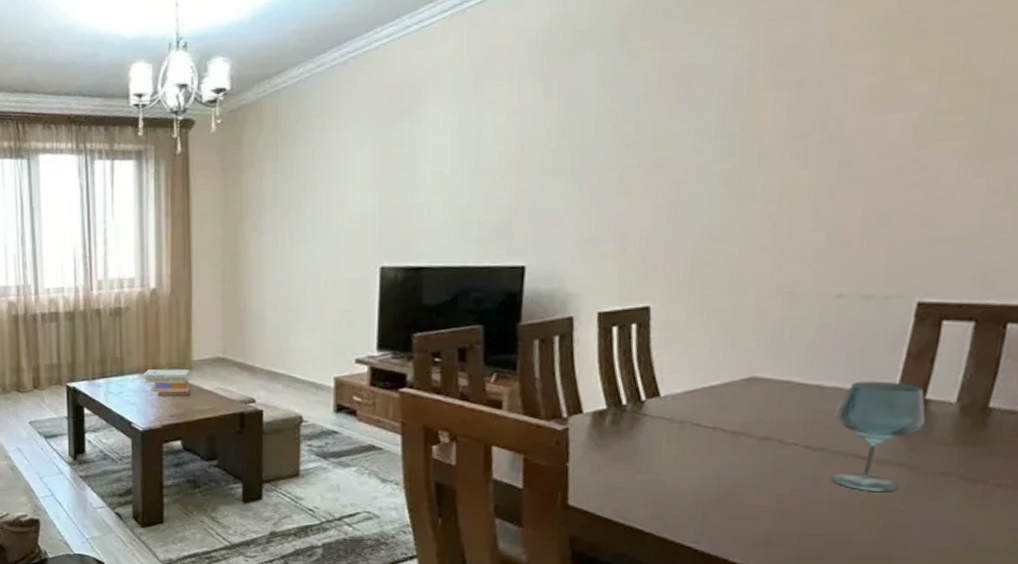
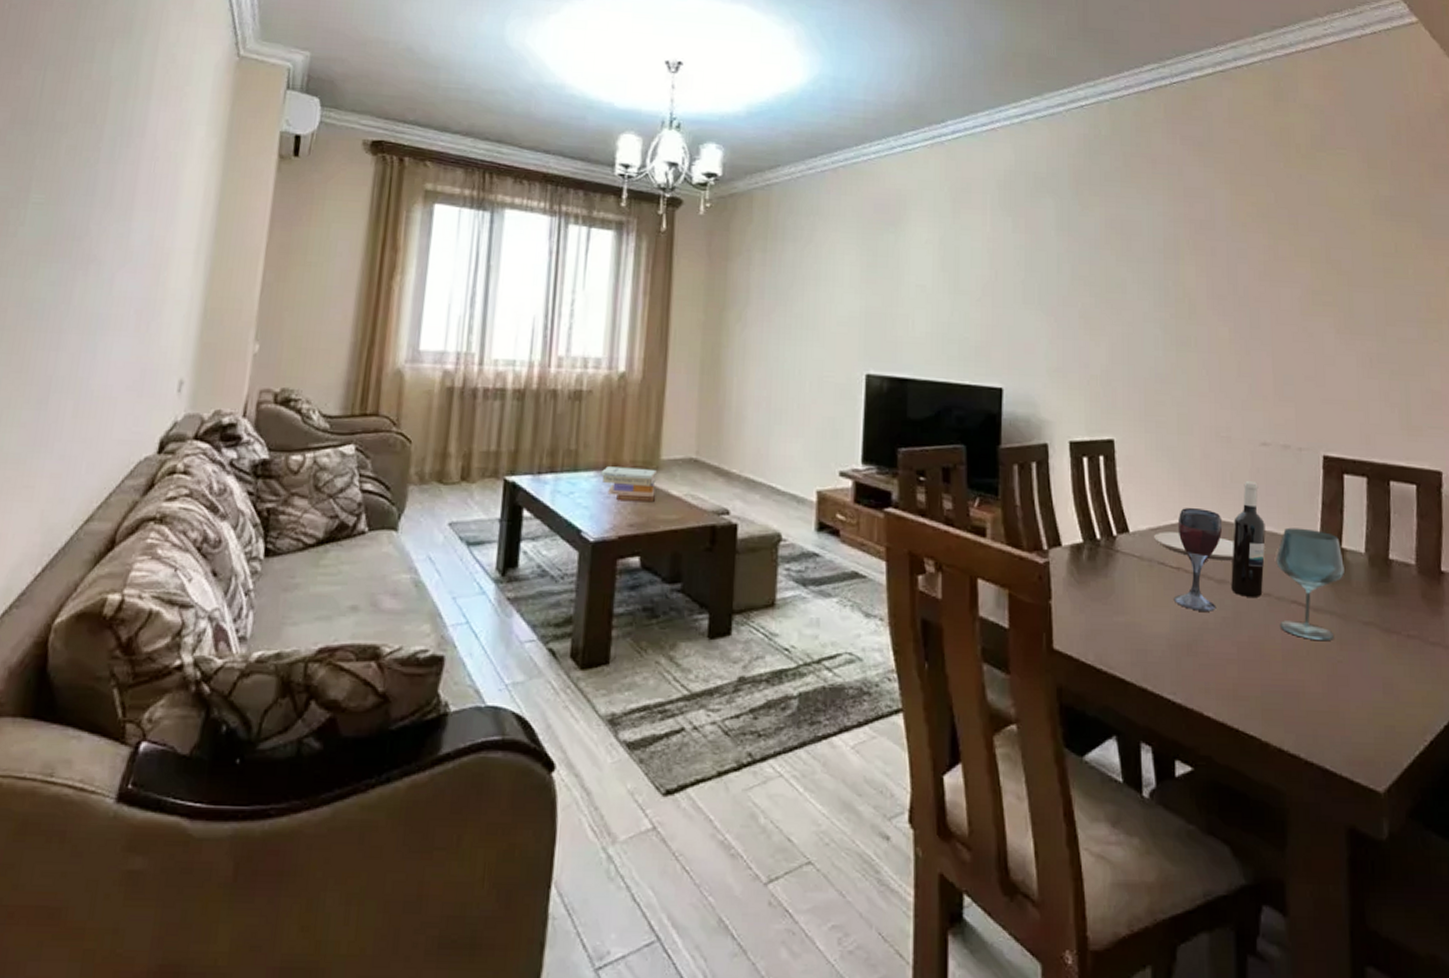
plate: none [689,393,786,419] -> present [1154,531,1234,561]
cup: none [705,369,773,467] -> present [1173,508,1222,612]
wine bottle: none [776,336,828,452] -> present [1231,481,1266,597]

